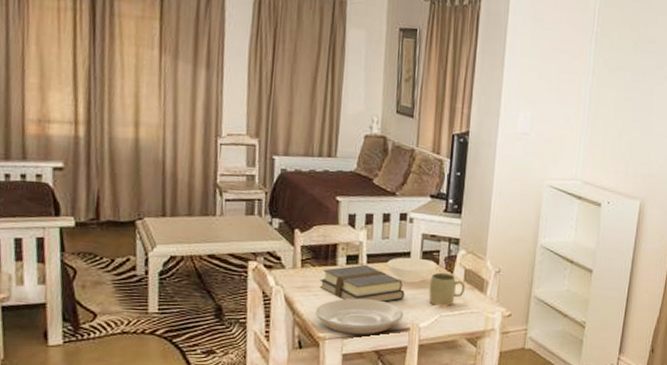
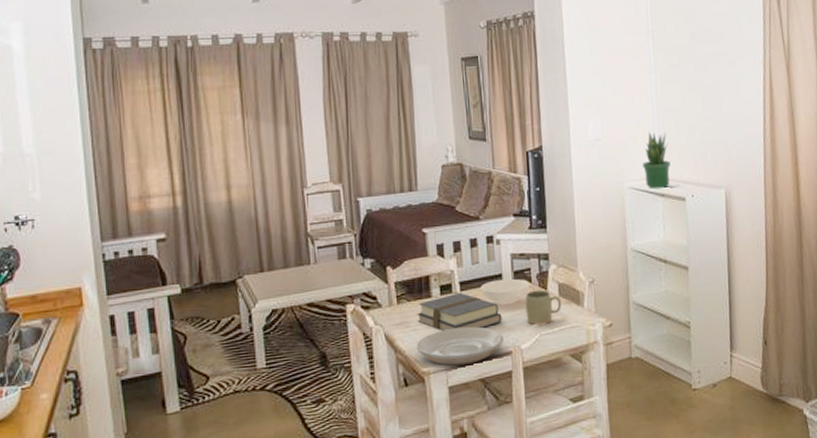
planter: none [564,134,594,192] -> present [642,132,671,190]

